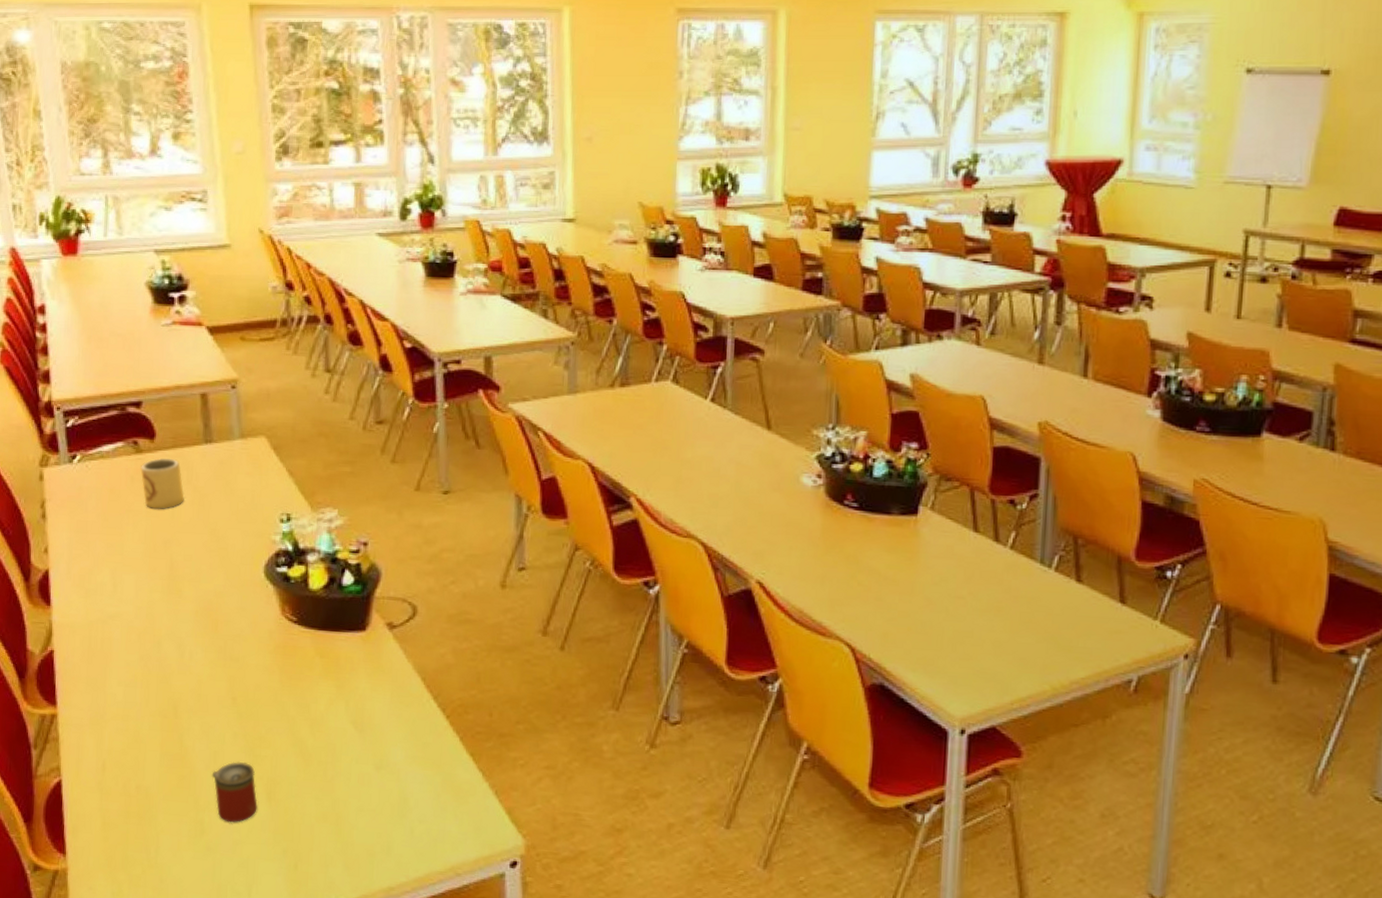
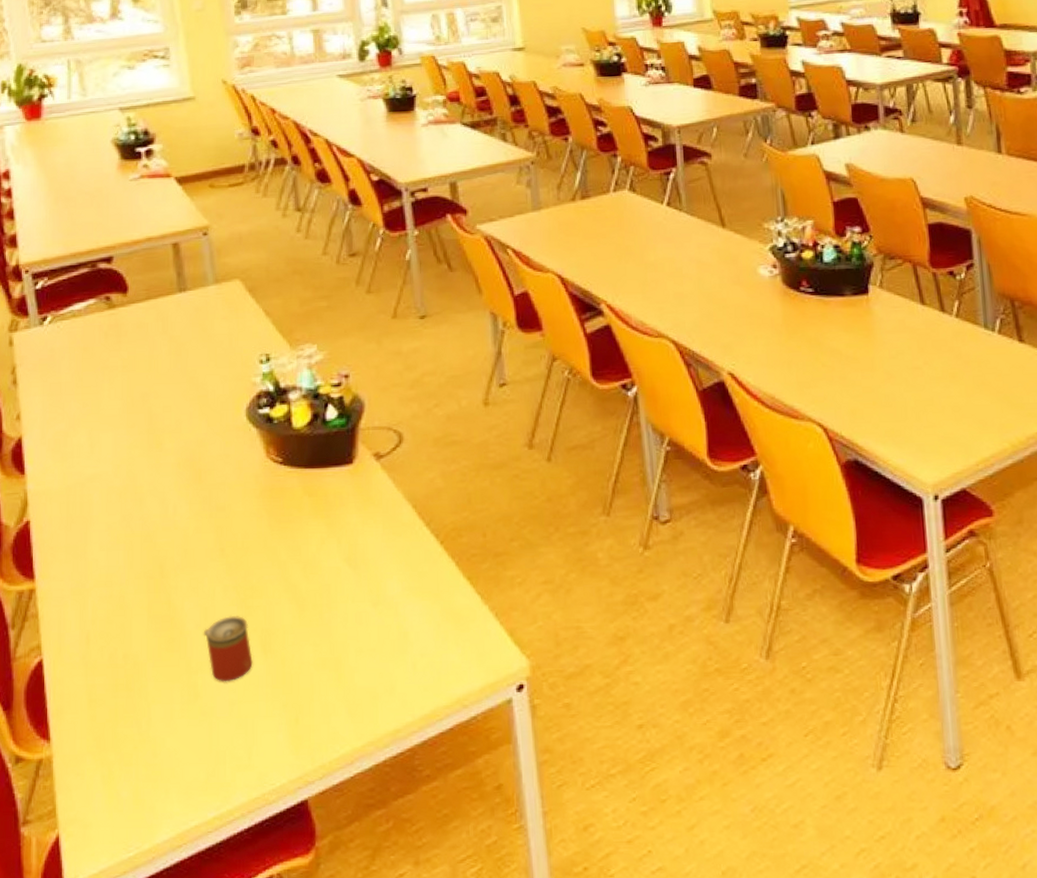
cup: present [139,458,185,510] -> none [113,310,161,364]

